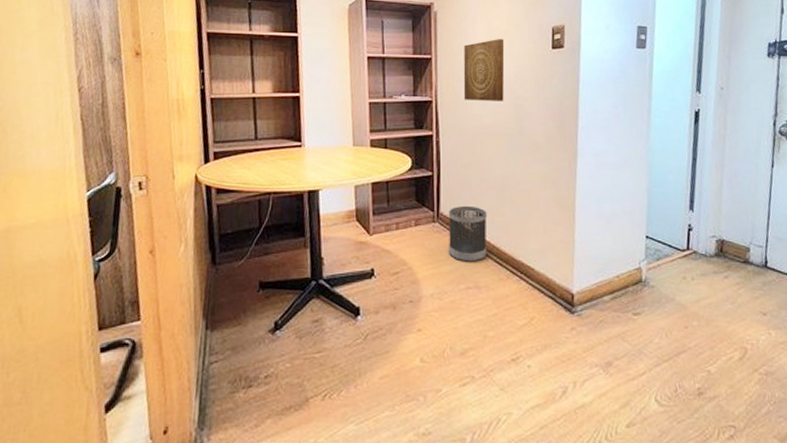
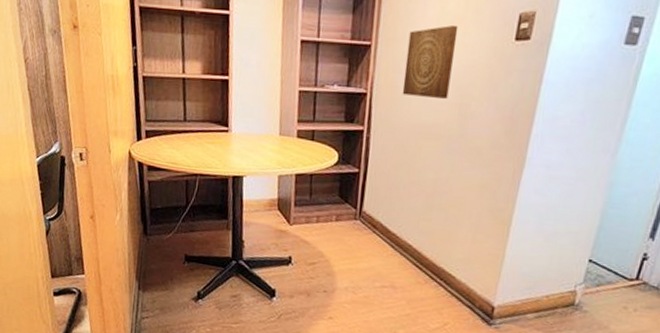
wastebasket: present [448,205,488,262] -> none [367,206,413,263]

